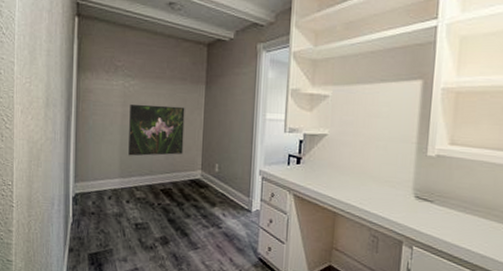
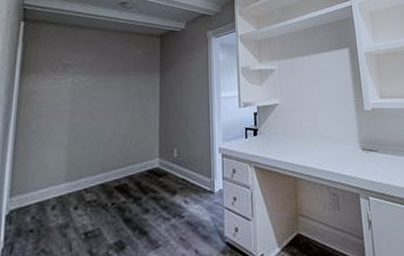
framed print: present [128,103,185,156] -> none [77,96,140,156]

